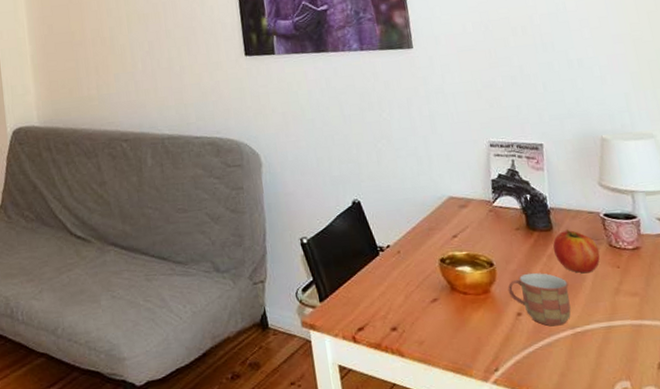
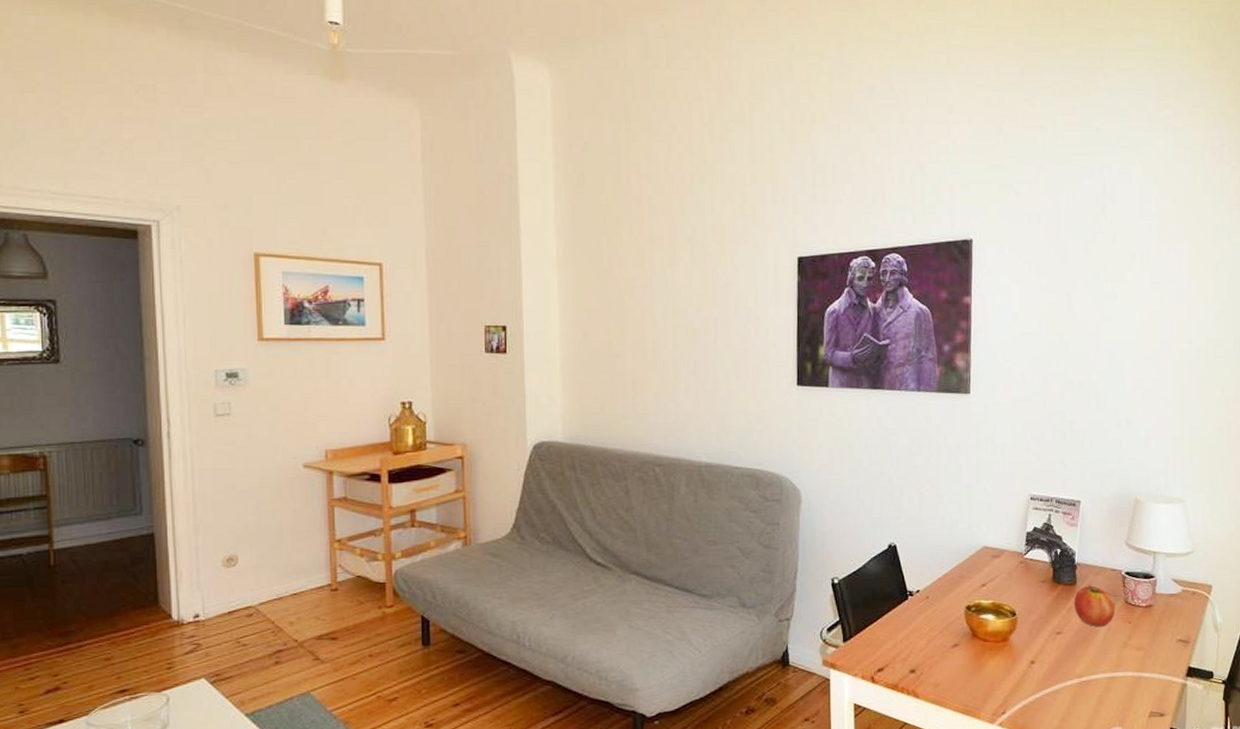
mug: present [507,272,571,326] -> none [1026,623,1082,675]

